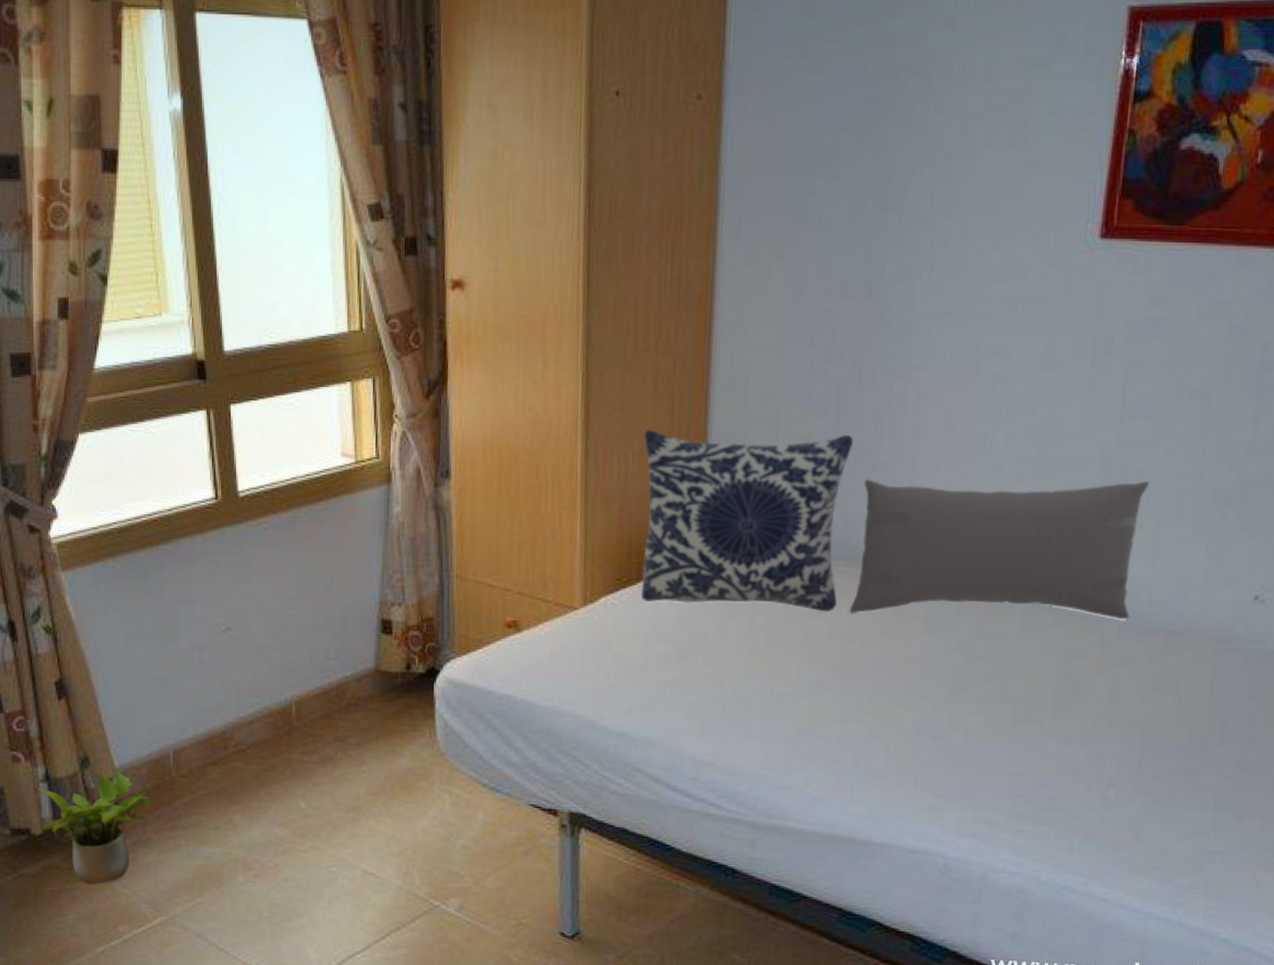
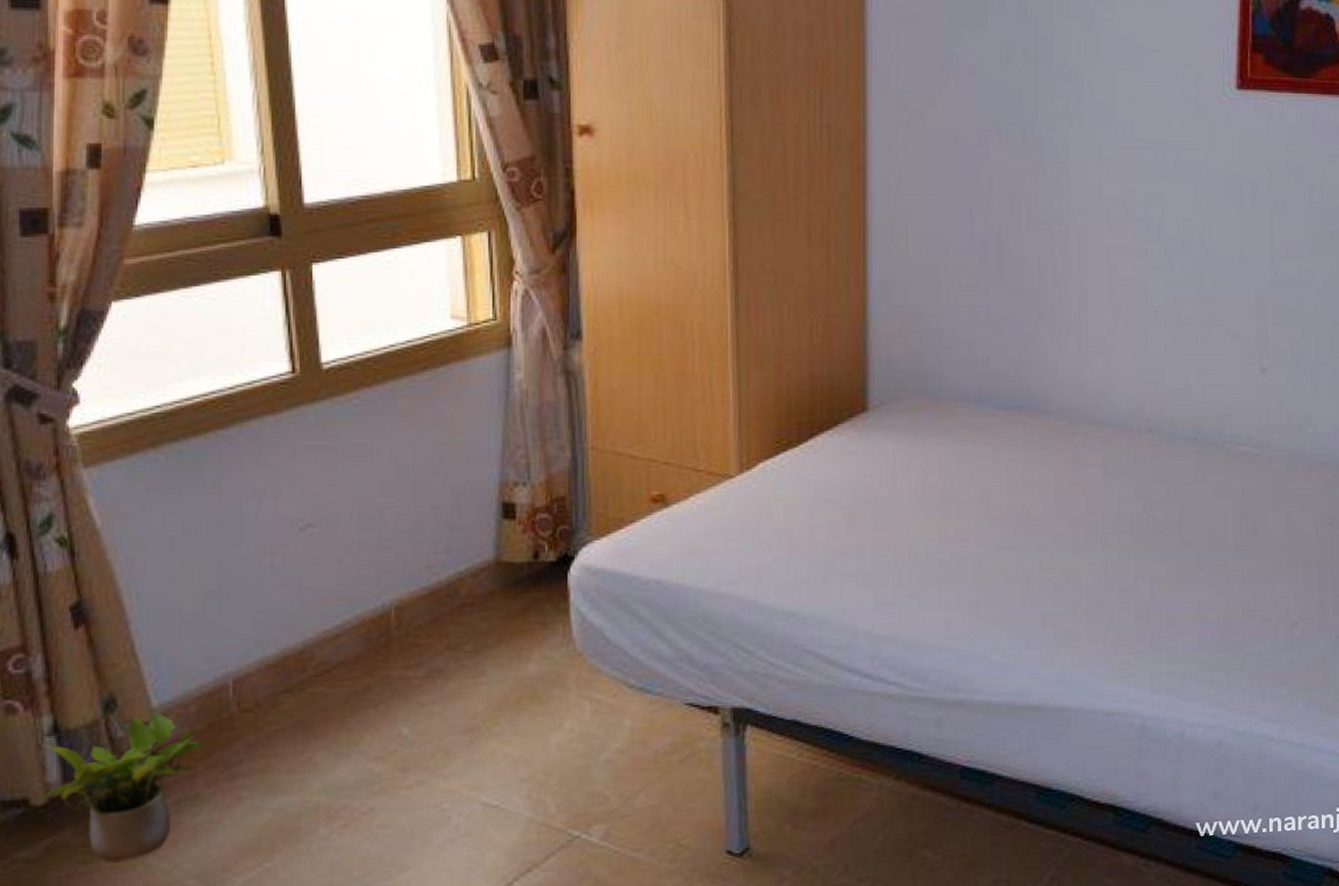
cushion: present [641,430,853,612] -> none [799,281,1017,465]
pillow: present [849,479,1149,619] -> none [1025,318,1303,465]

